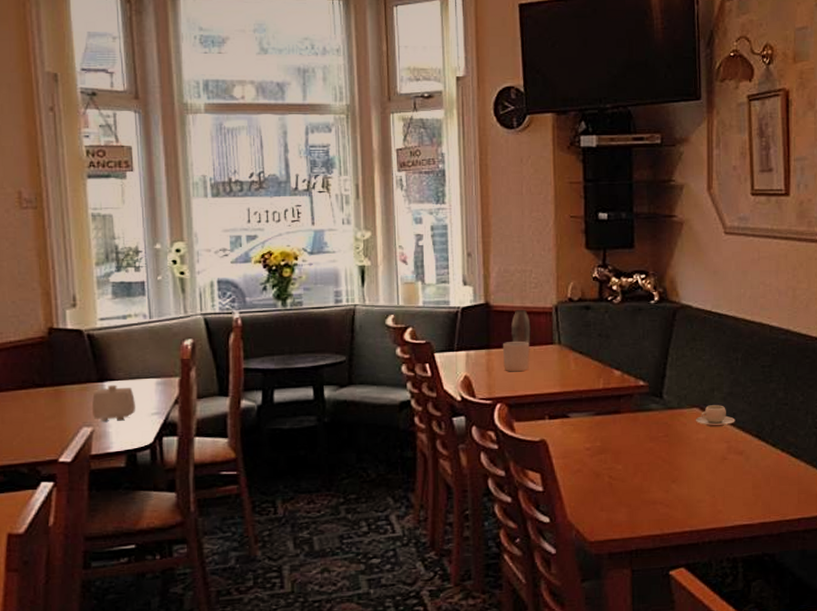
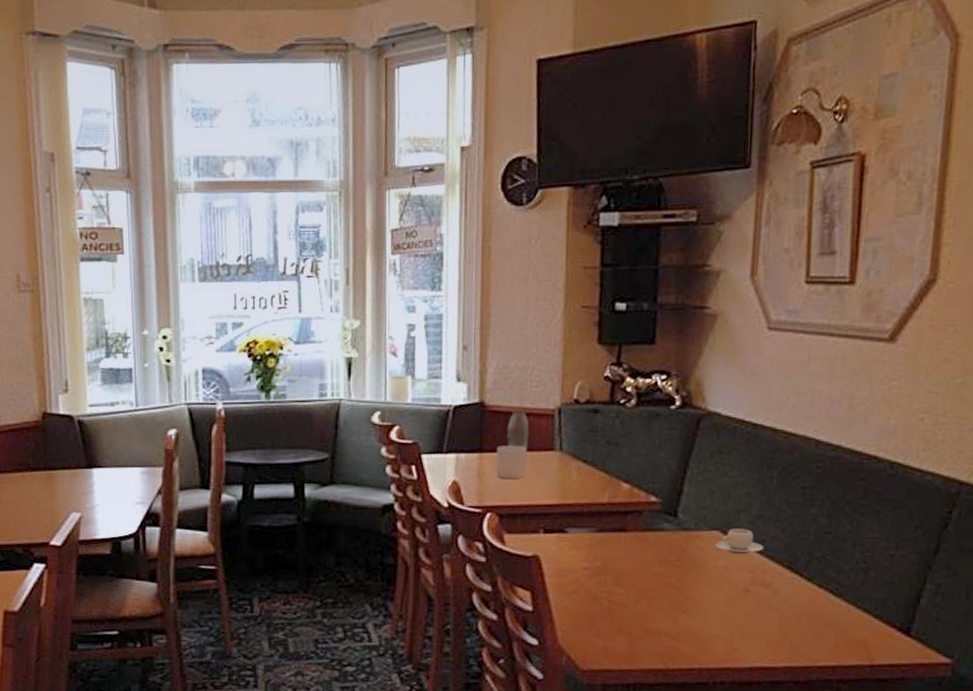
sugar bowl: present [91,384,136,422] -> none [80,472,122,508]

